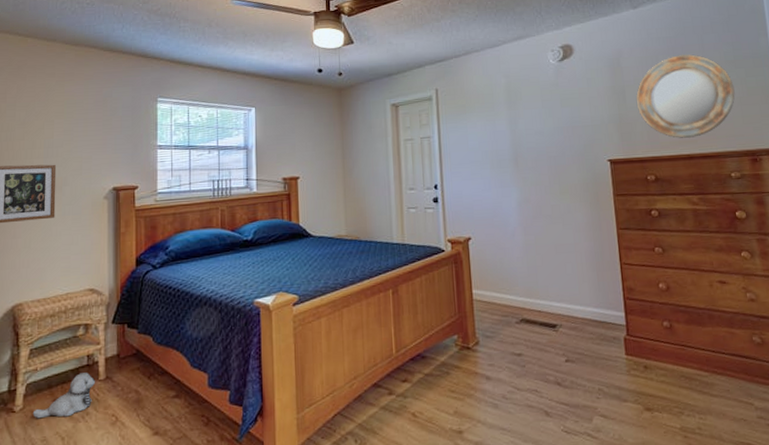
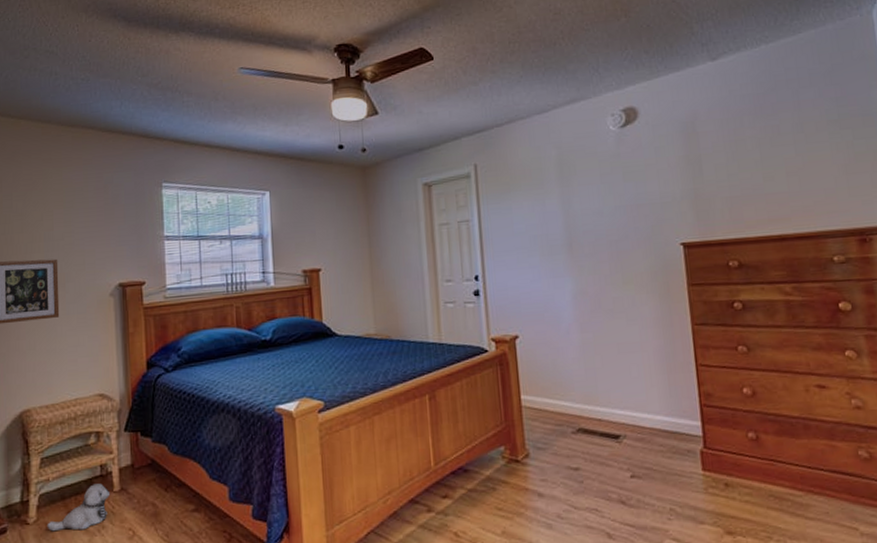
home mirror: present [636,54,735,139] -> none [715,113,840,216]

